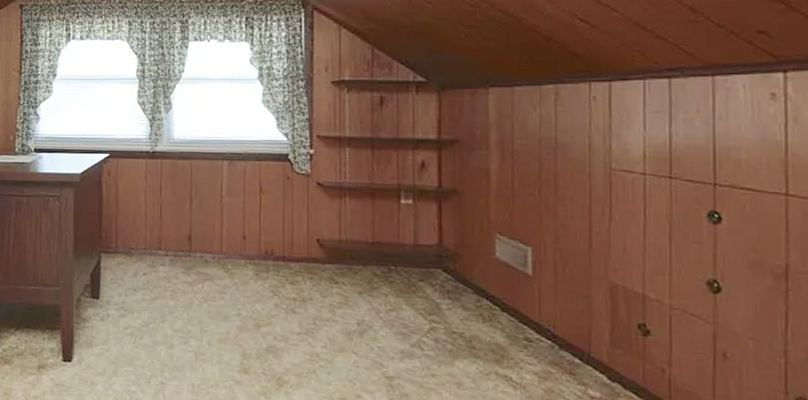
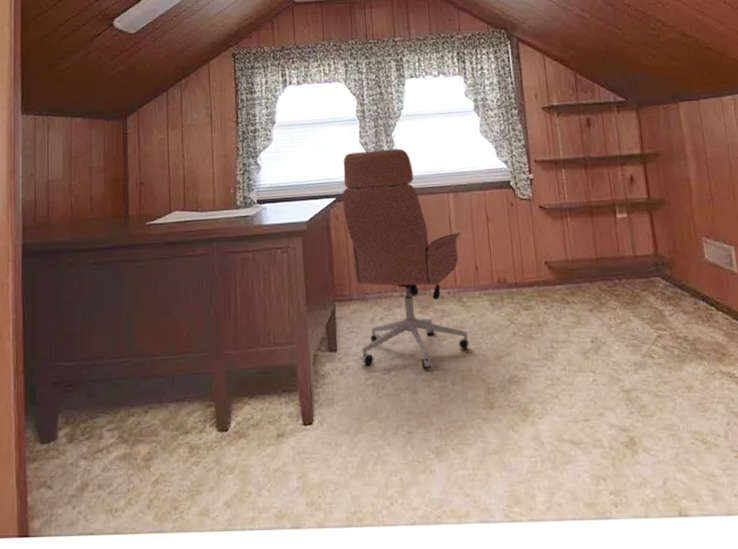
office chair: none [115,111,232,328] -> present [342,148,470,370]

